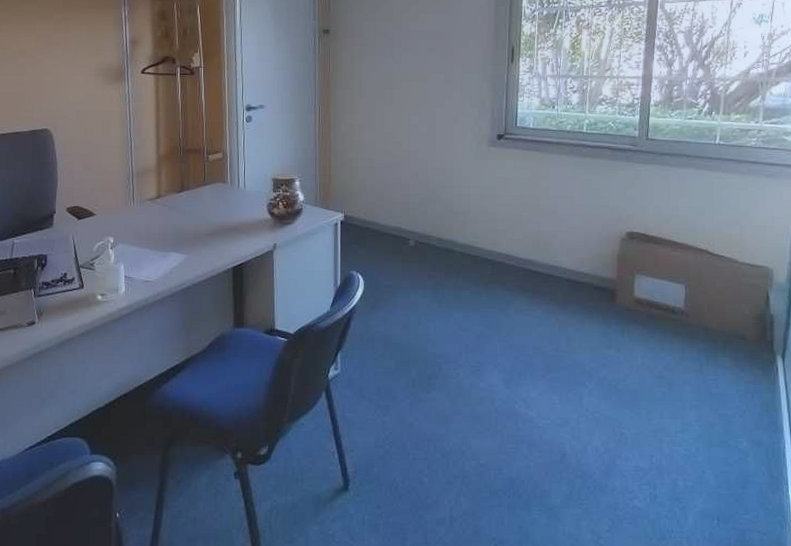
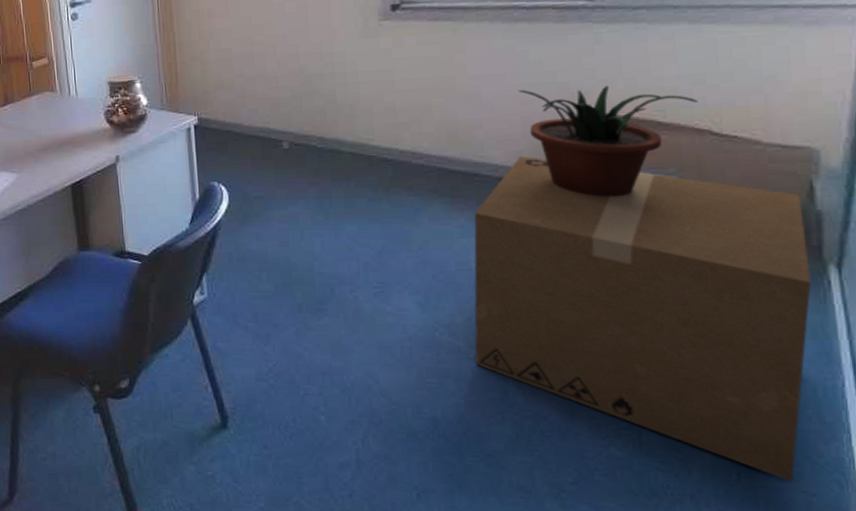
cardboard box: none [543,263,766,524] -> present [474,156,811,481]
potted plant: none [583,210,700,298] -> present [519,85,698,197]

